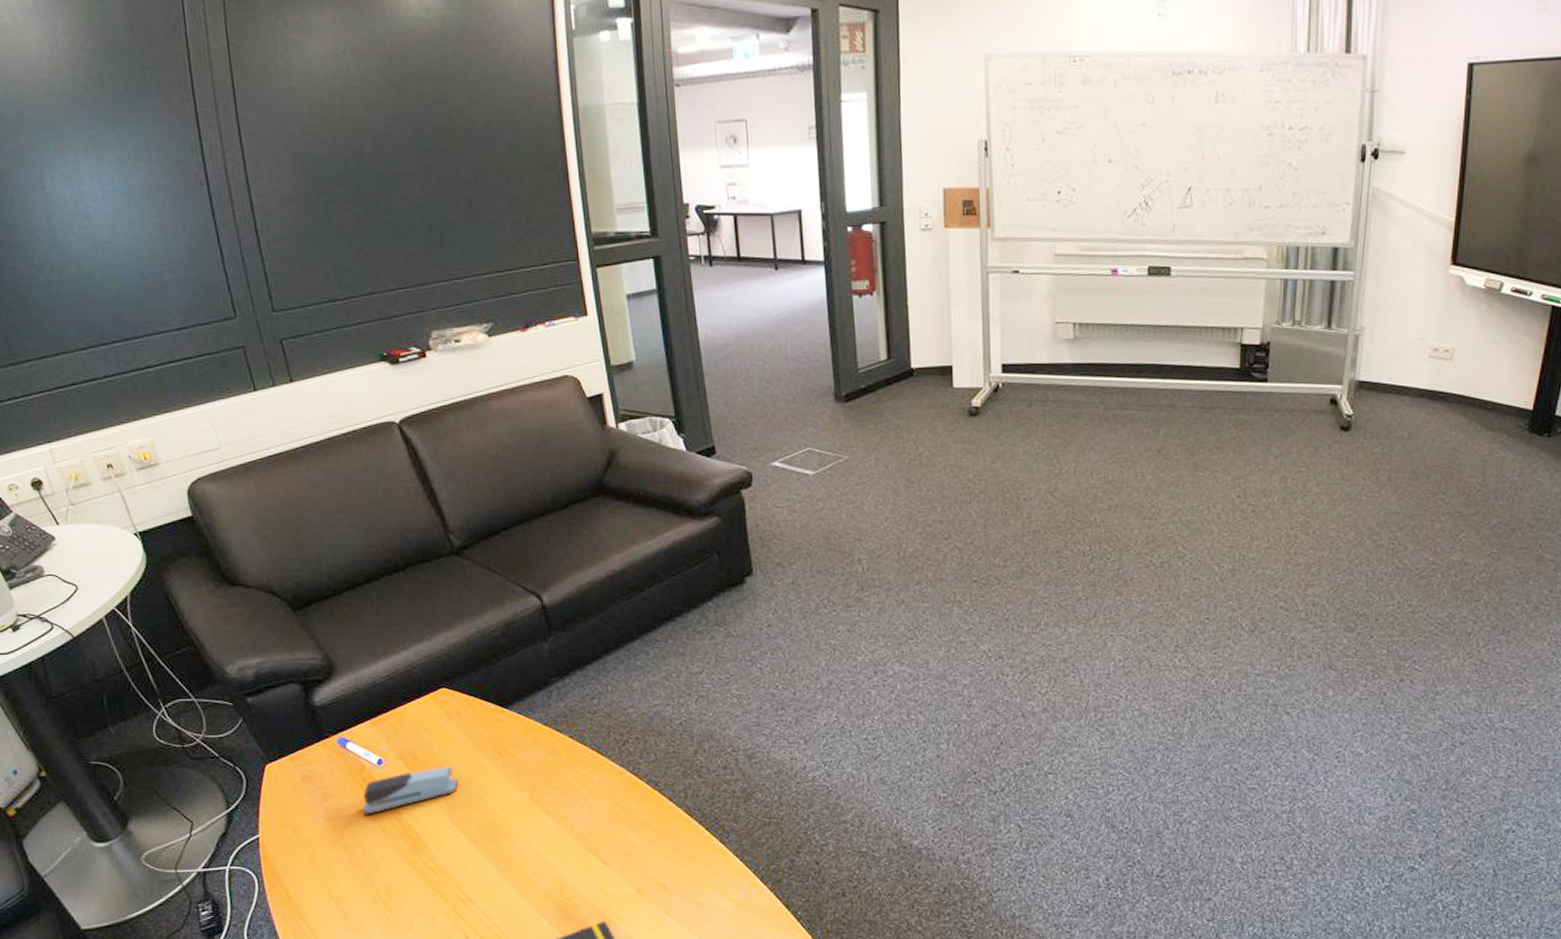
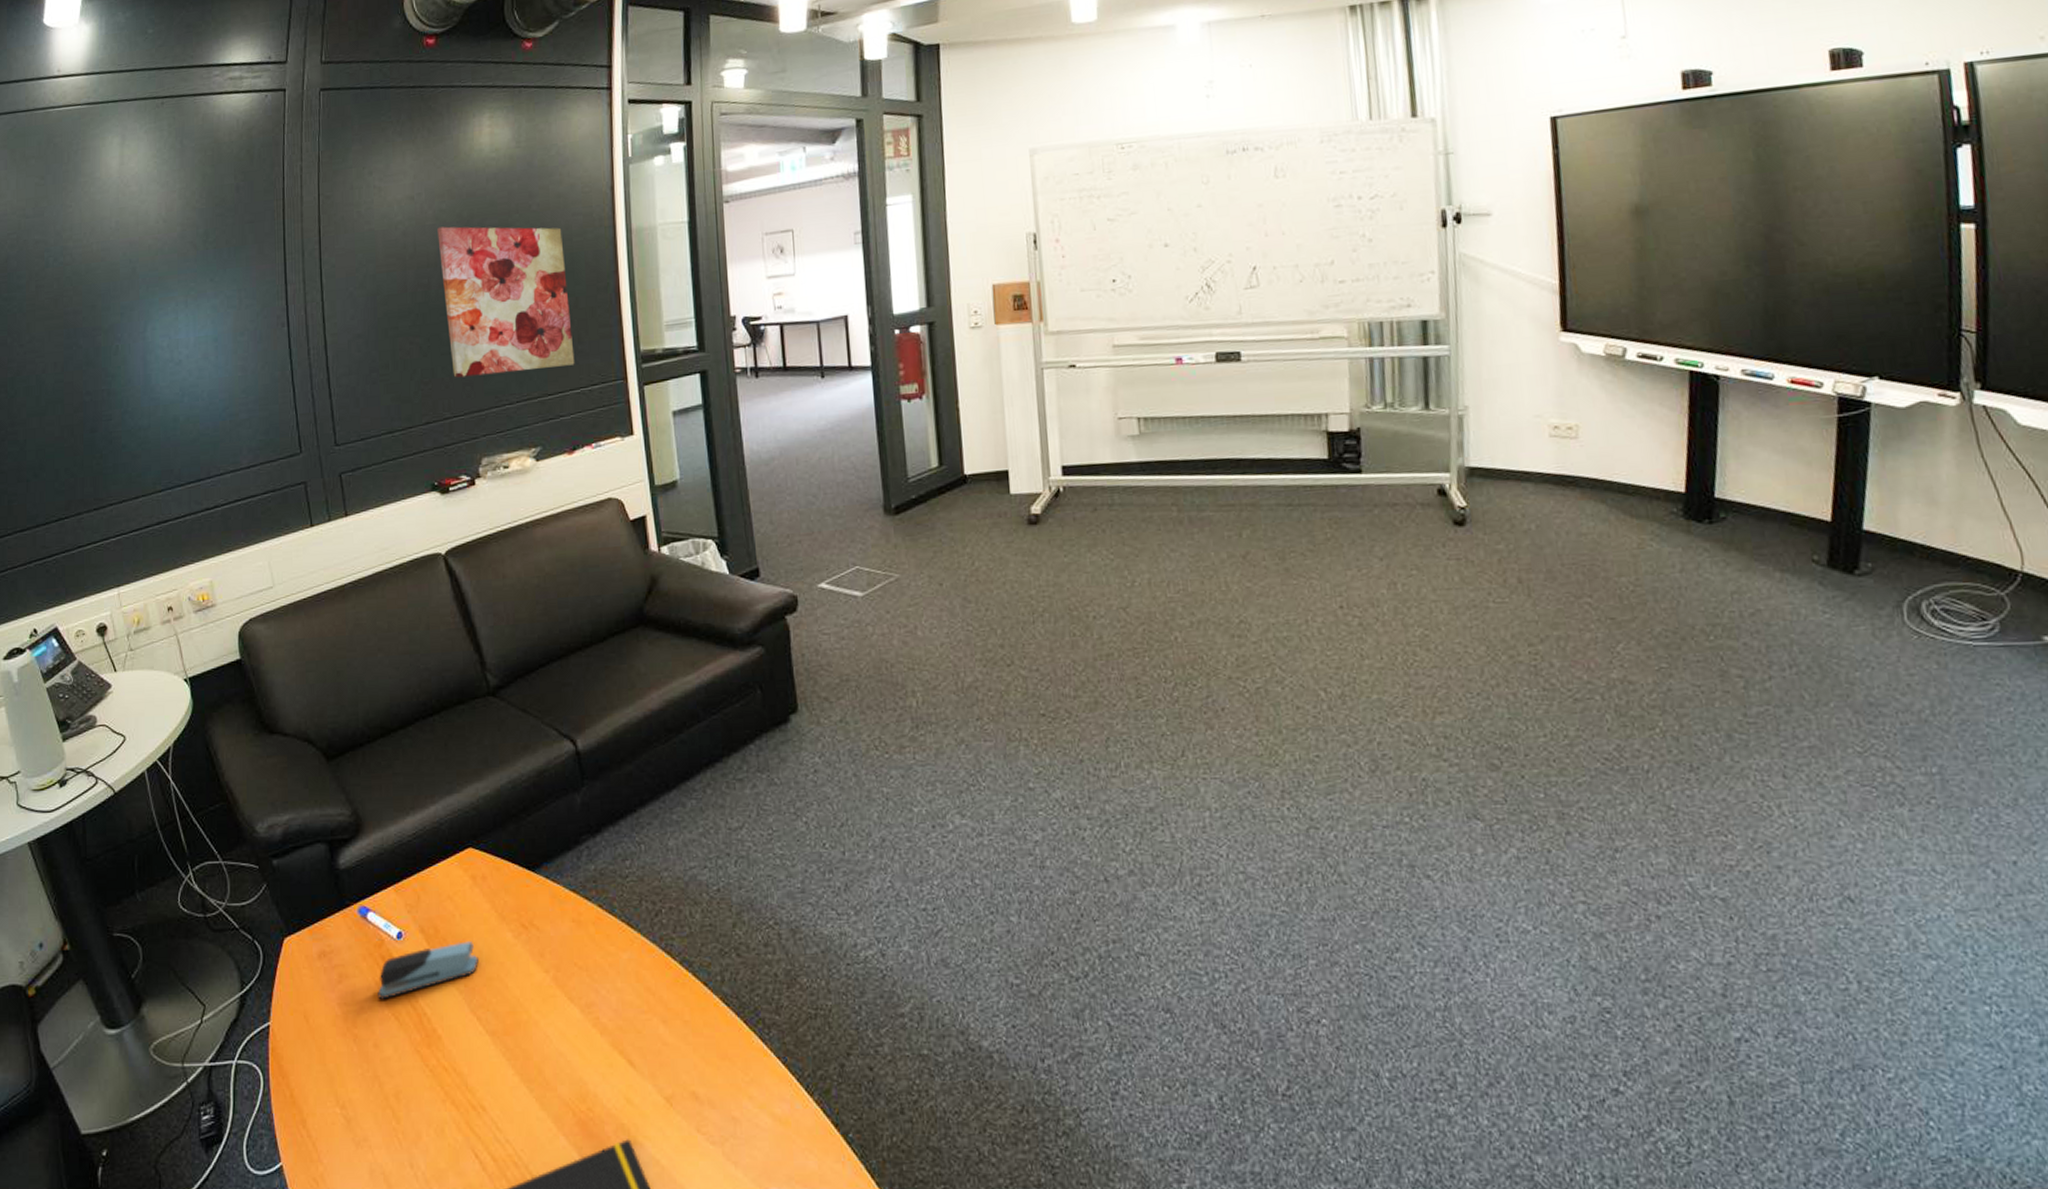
wall art: none [366,89,524,249] -> present [437,226,575,378]

